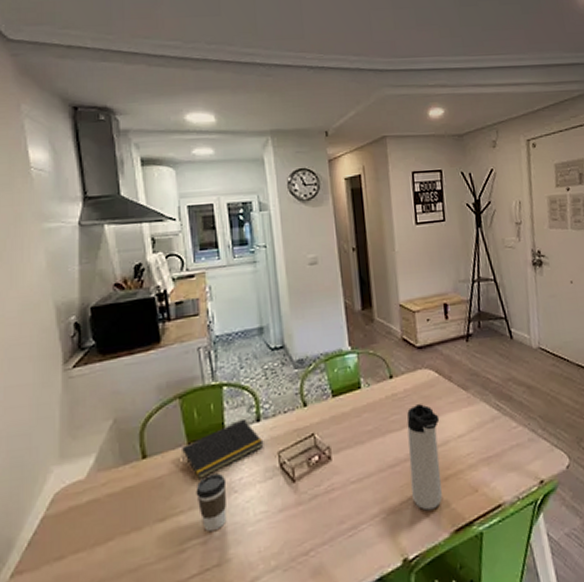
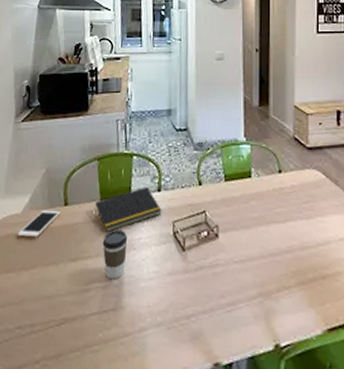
cell phone: none [83,465,138,508] -> present [17,210,61,238]
thermos bottle: present [407,404,443,511] -> none [289,202,323,304]

